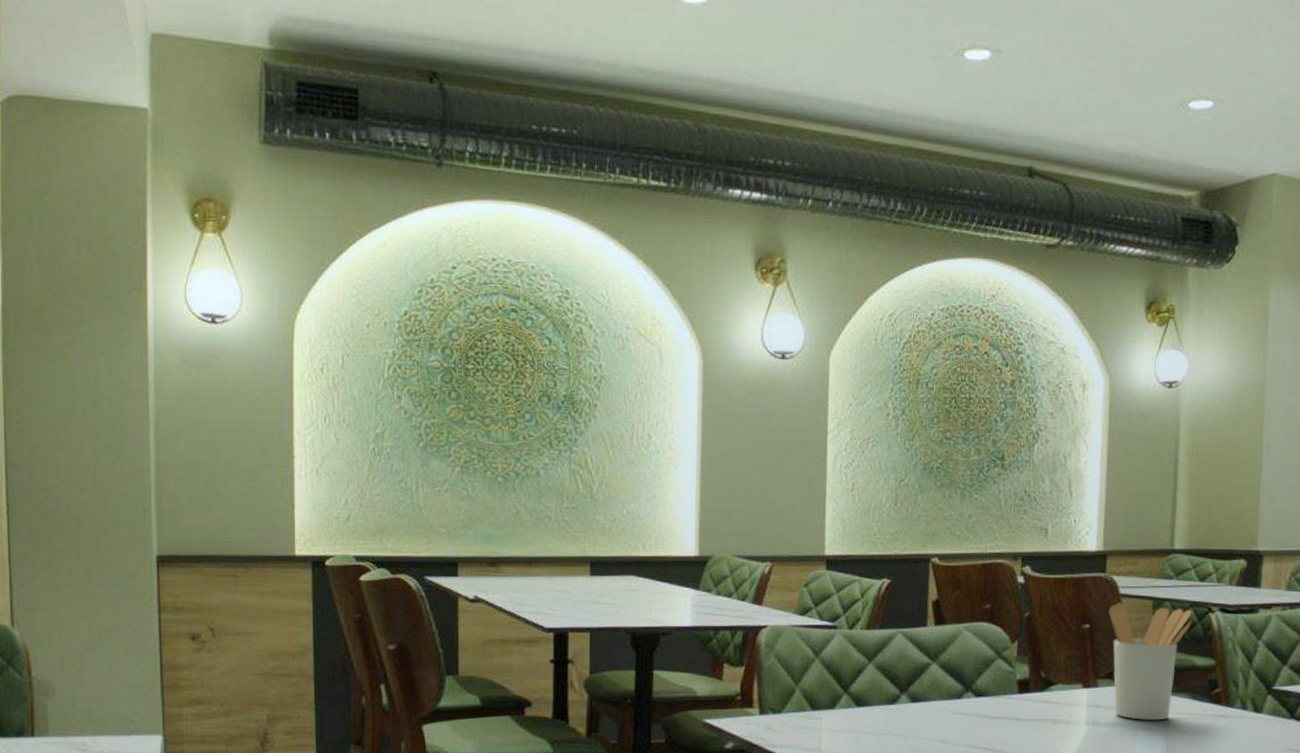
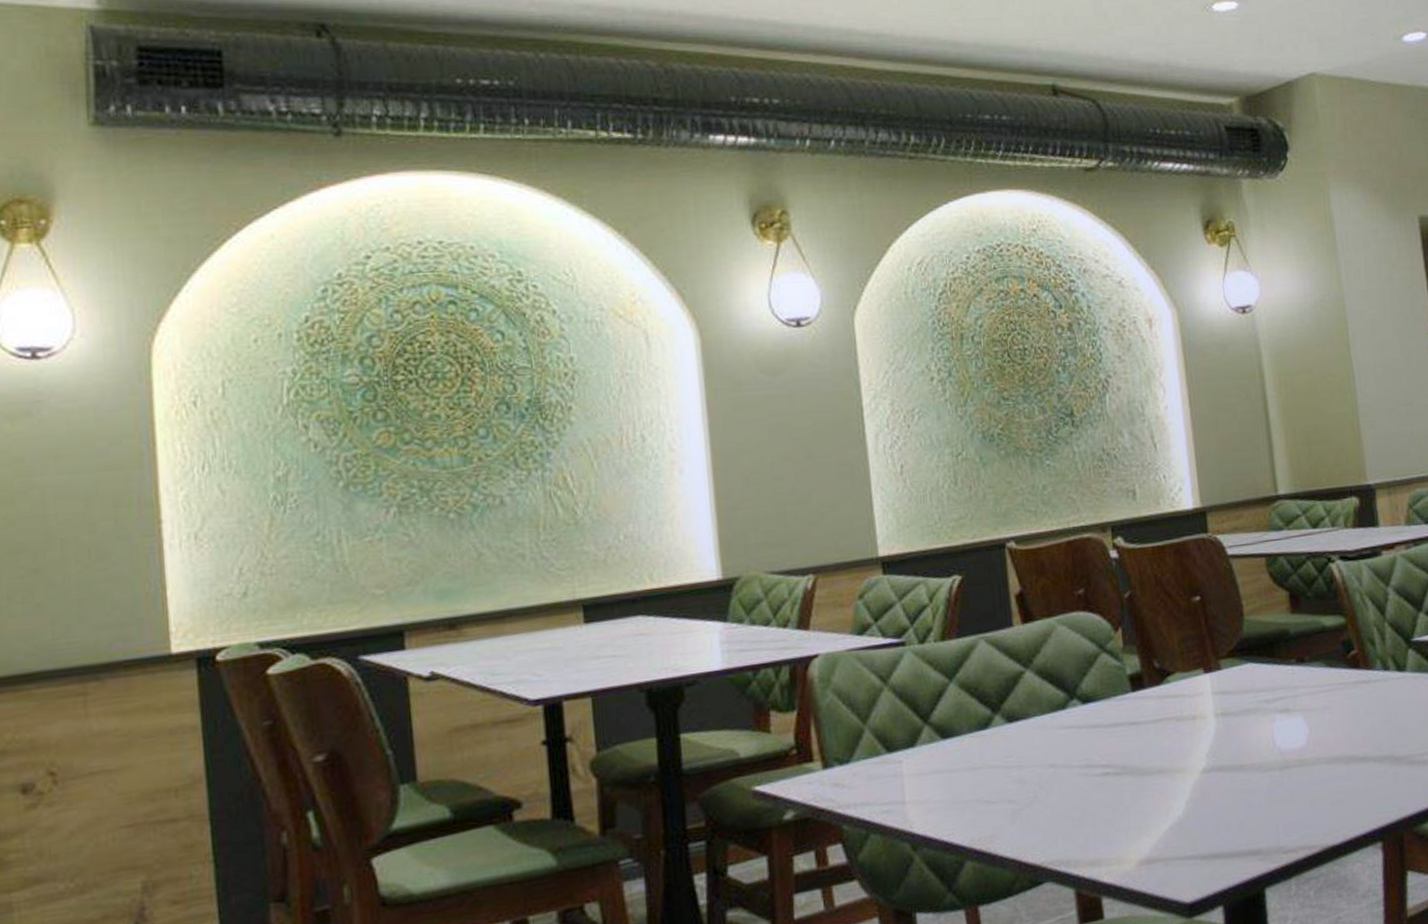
utensil holder: present [1109,603,1193,720] -> none [1218,563,1313,702]

